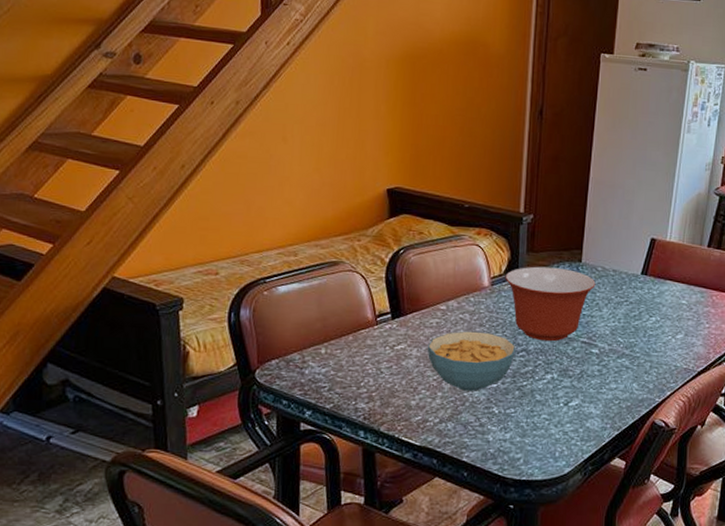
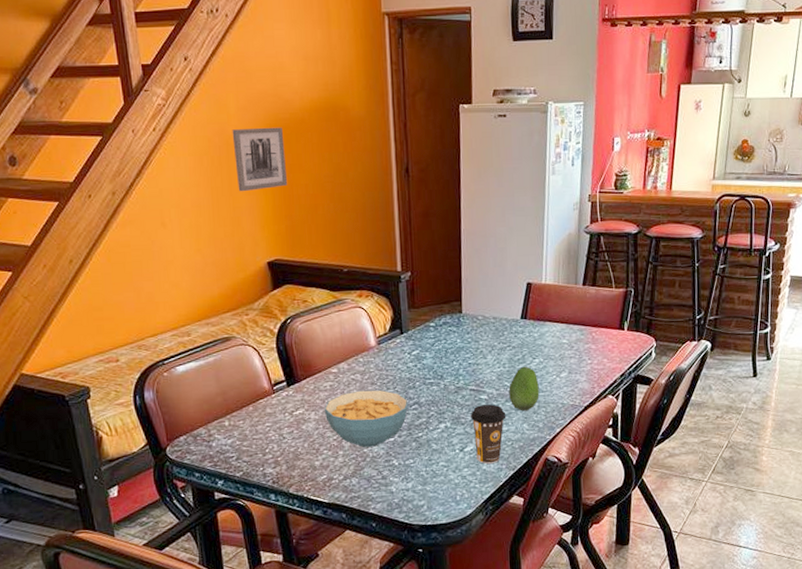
wall art: none [366,52,420,116] -> present [232,127,288,192]
mixing bowl: present [505,266,596,342] -> none [390,320,478,393]
coffee cup: none [579,358,616,421] -> present [471,404,506,464]
fruit: none [621,323,653,370] -> present [509,366,539,411]

